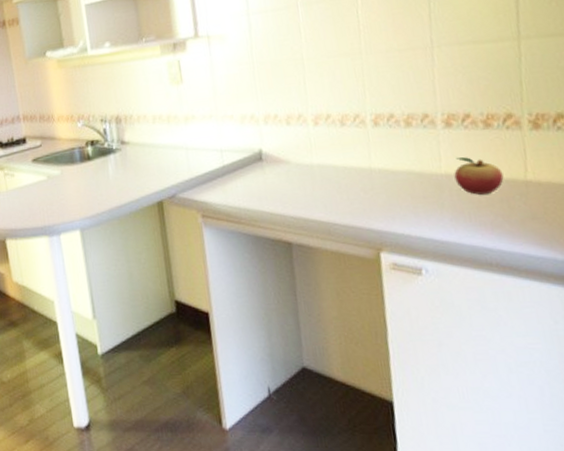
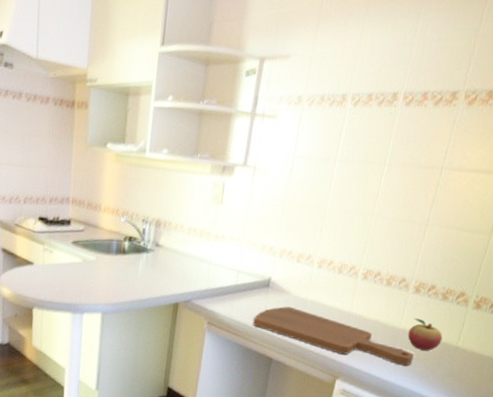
cutting board: none [254,177,474,220] -> present [252,306,414,366]

